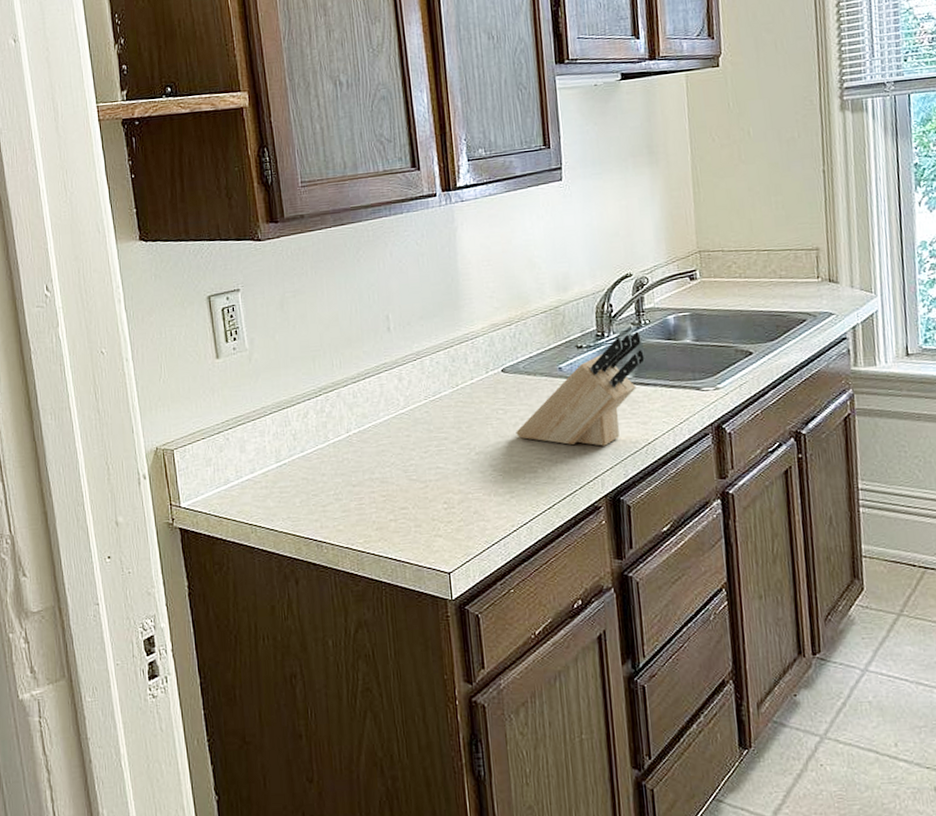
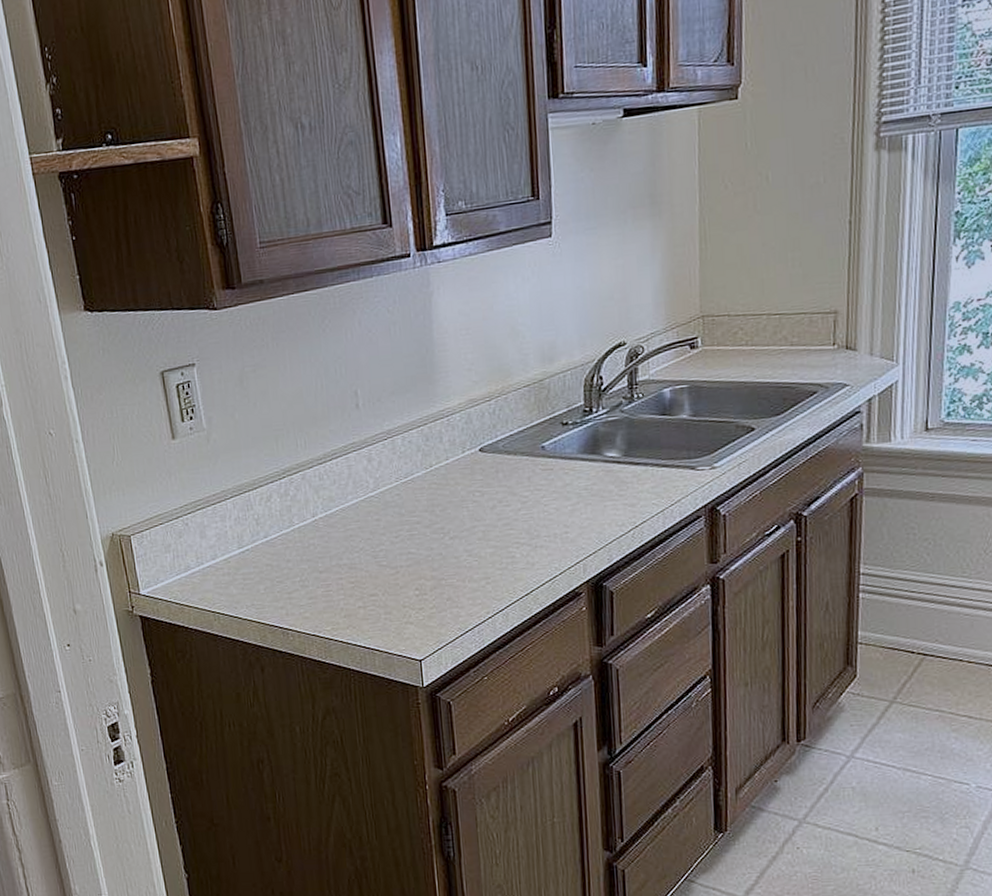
knife block: present [516,331,646,446] -> none [493,405,637,530]

